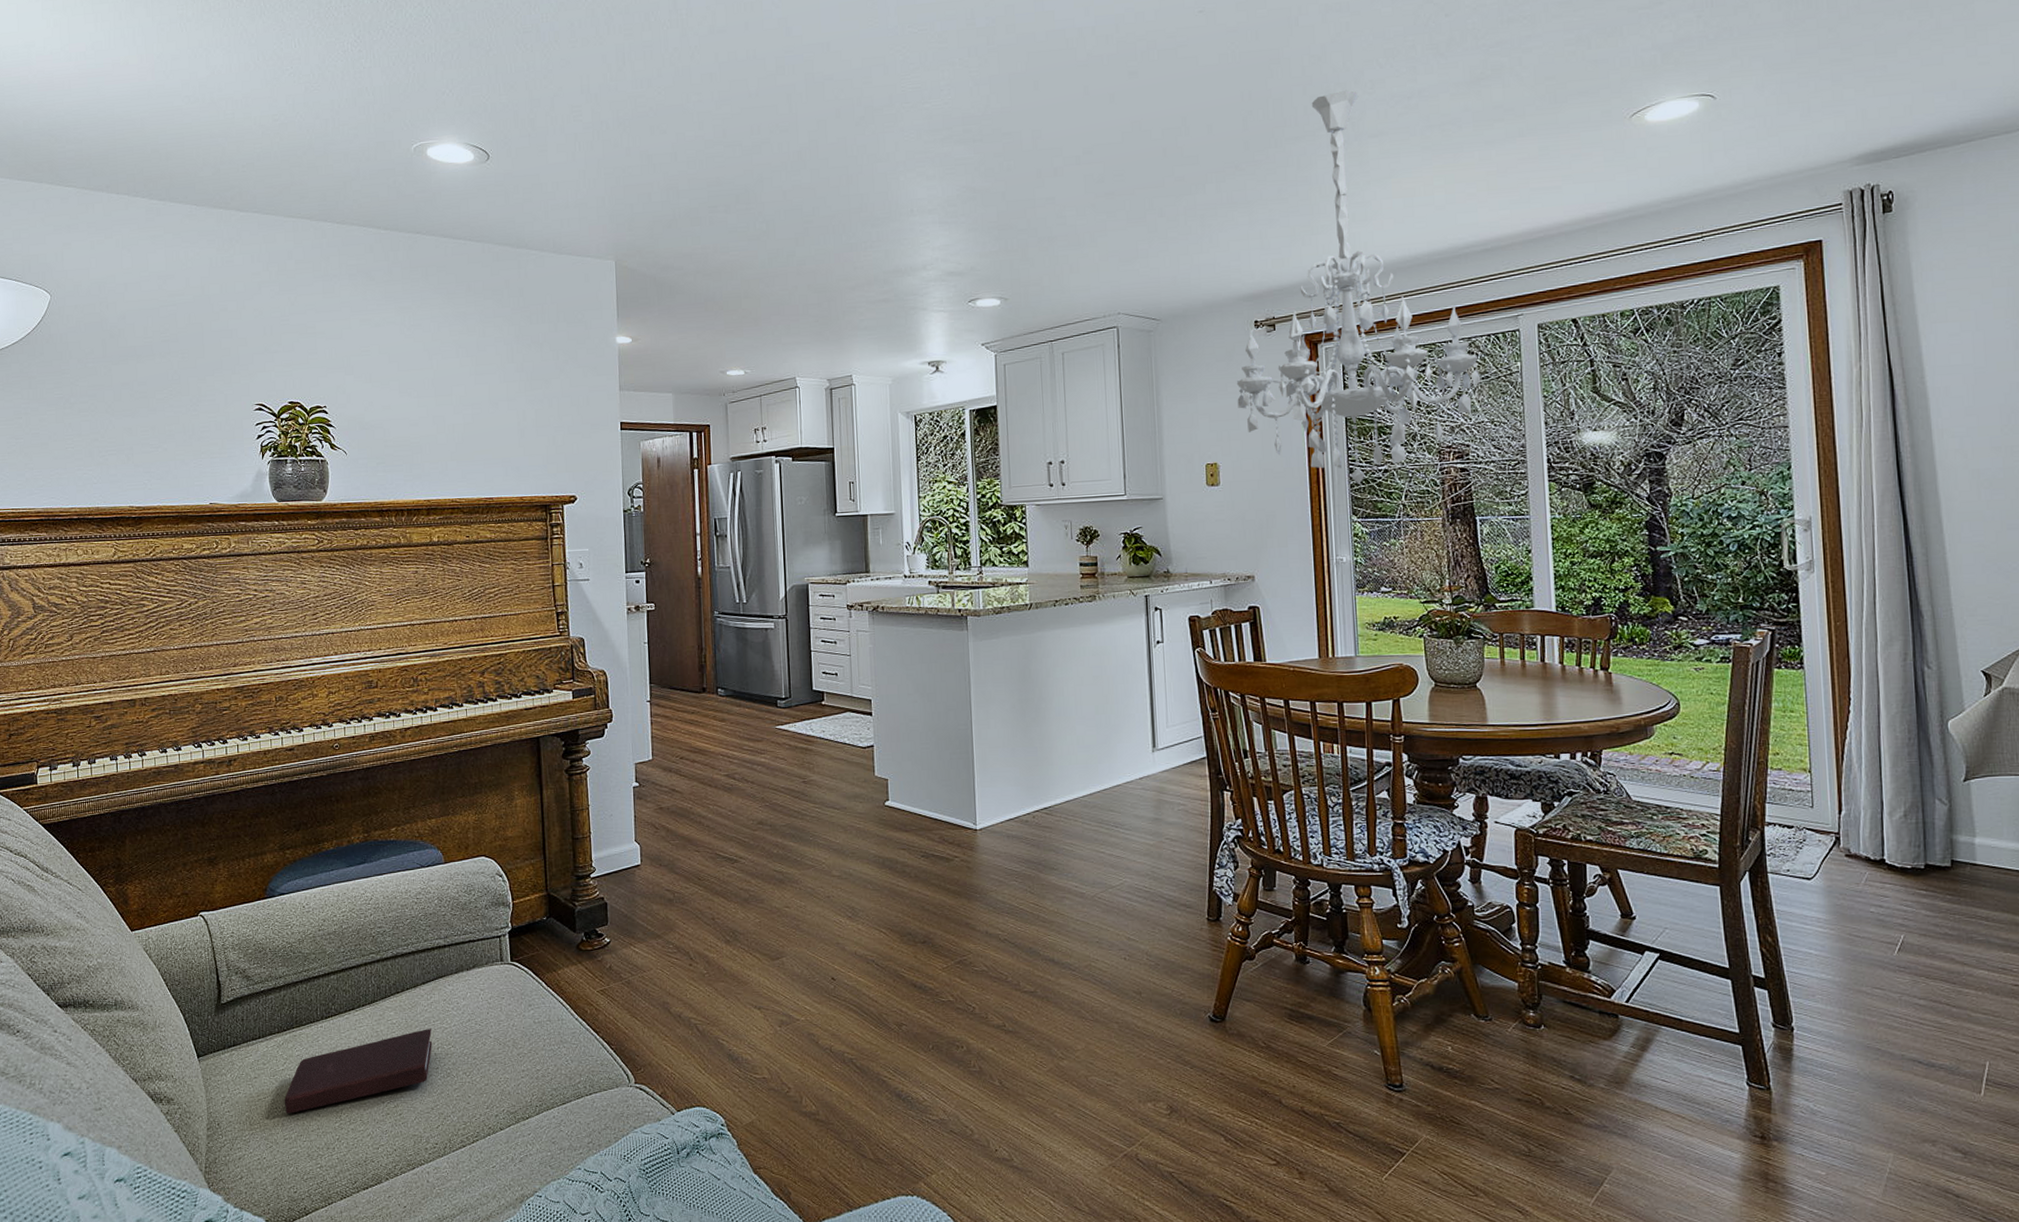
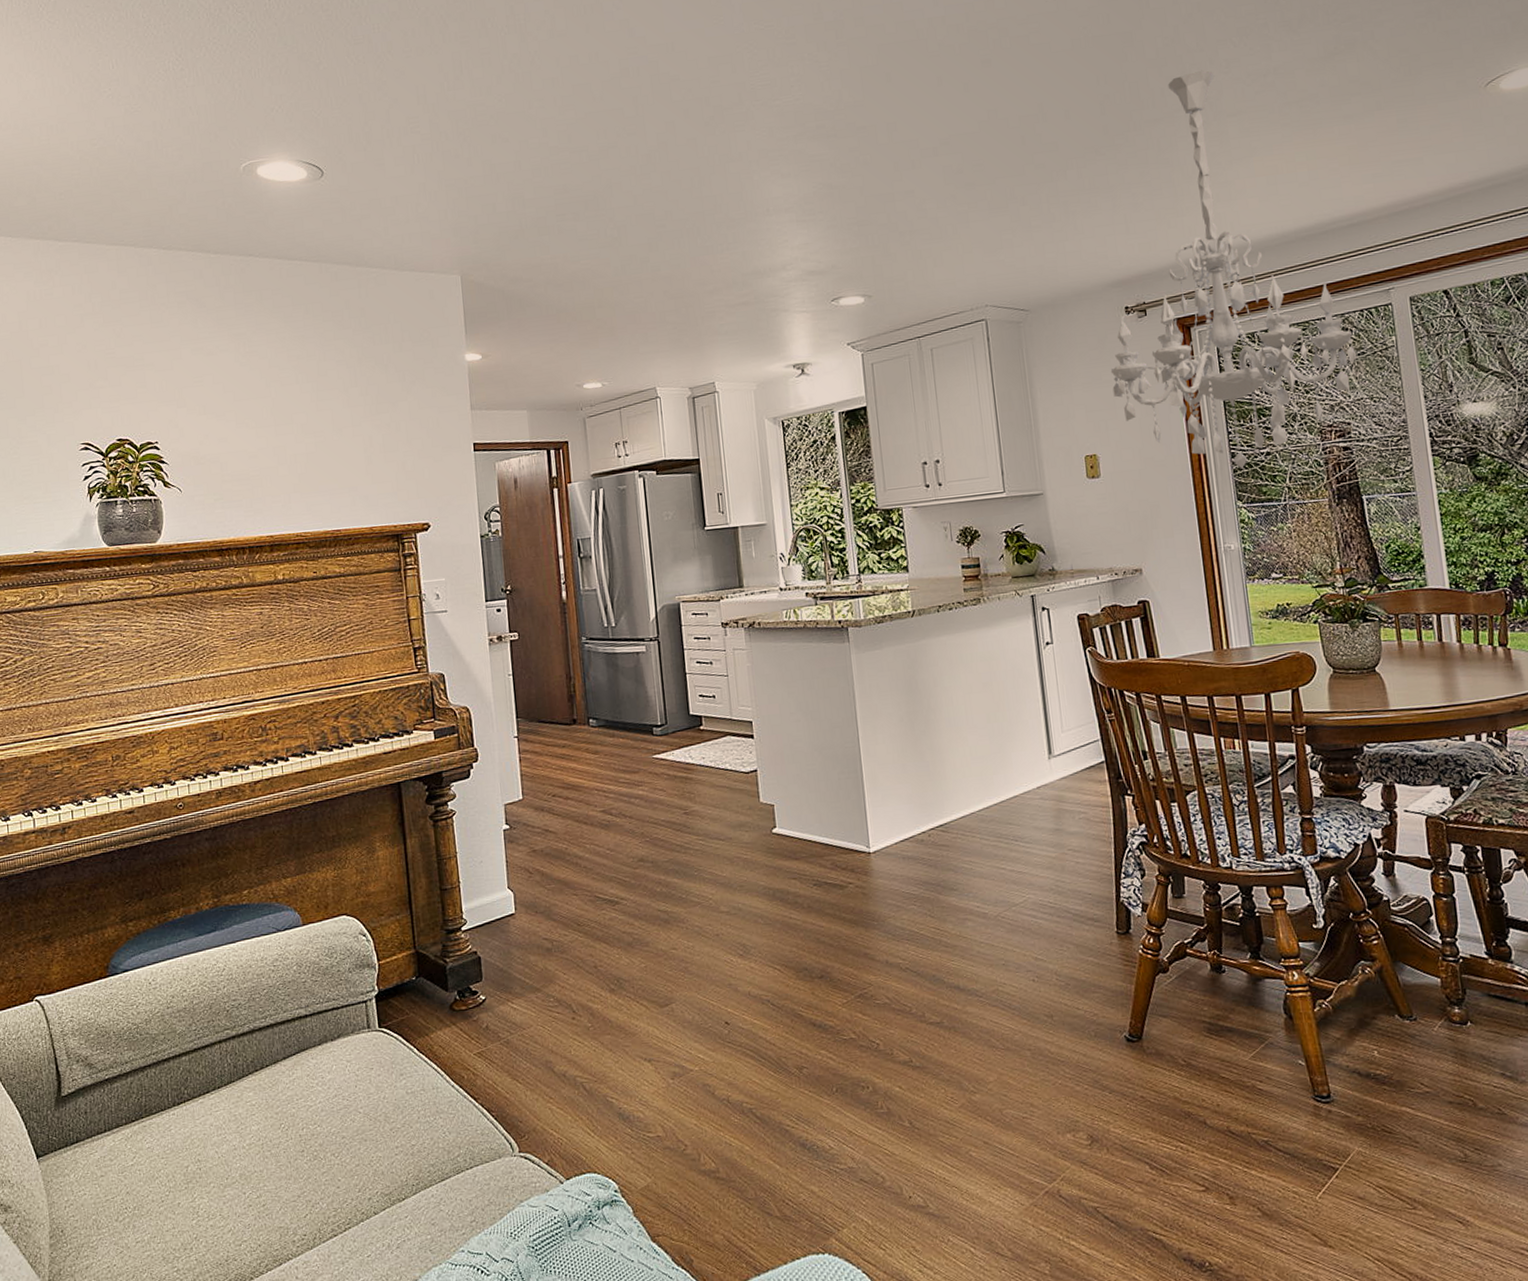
book: present [284,1029,432,1113] -> none [134,1108,297,1214]

